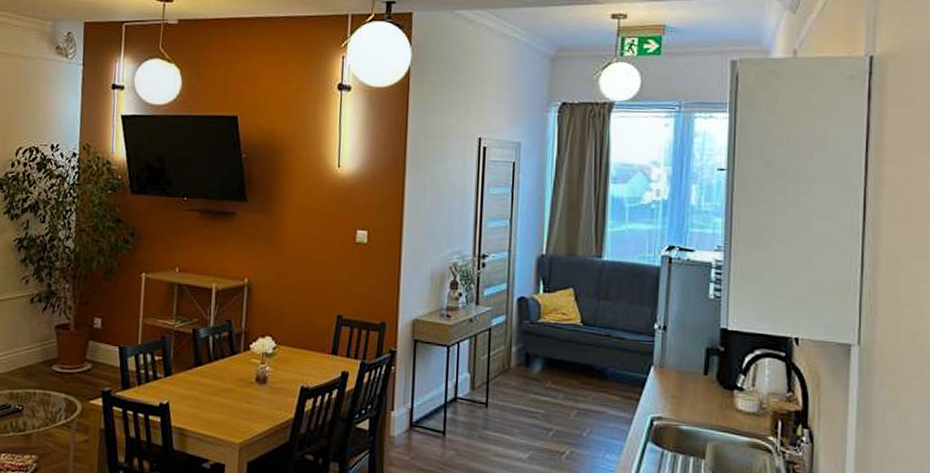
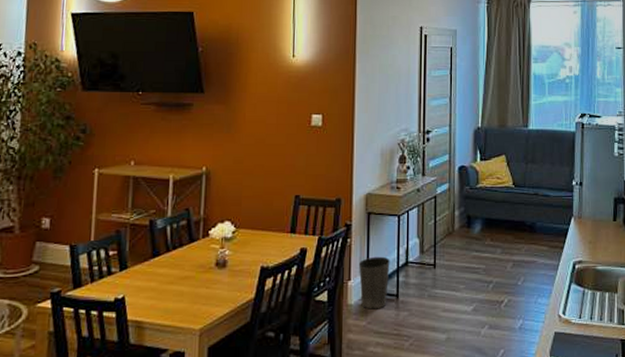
waste basket: none [402,388,437,445] -> present [358,256,390,310]

